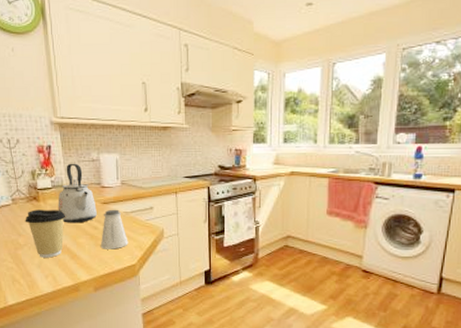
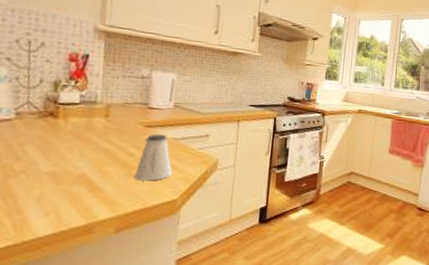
coffee cup: present [25,210,66,258] -> none [29,128,94,190]
kettle: present [58,163,97,223] -> none [83,77,138,148]

